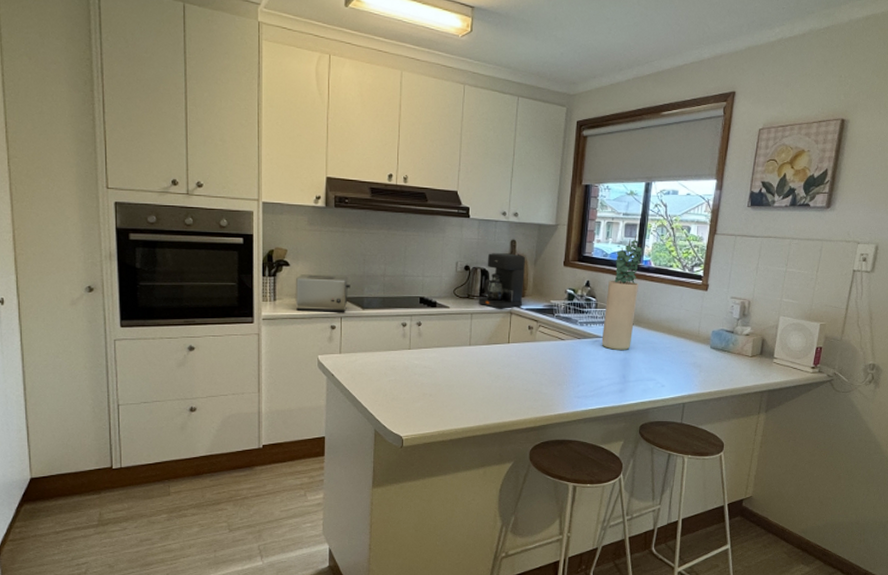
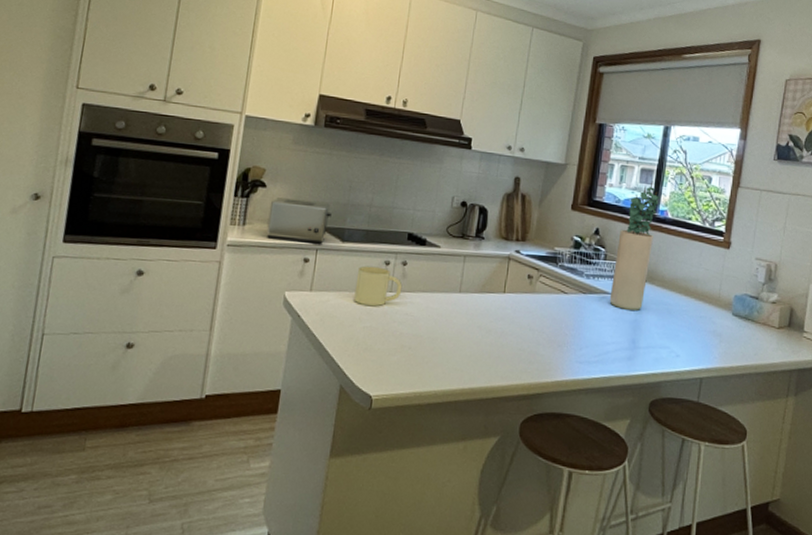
mug: none [378,328,419,363] -> present [354,265,403,307]
coffee maker: present [478,253,526,309] -> none [473,189,530,253]

